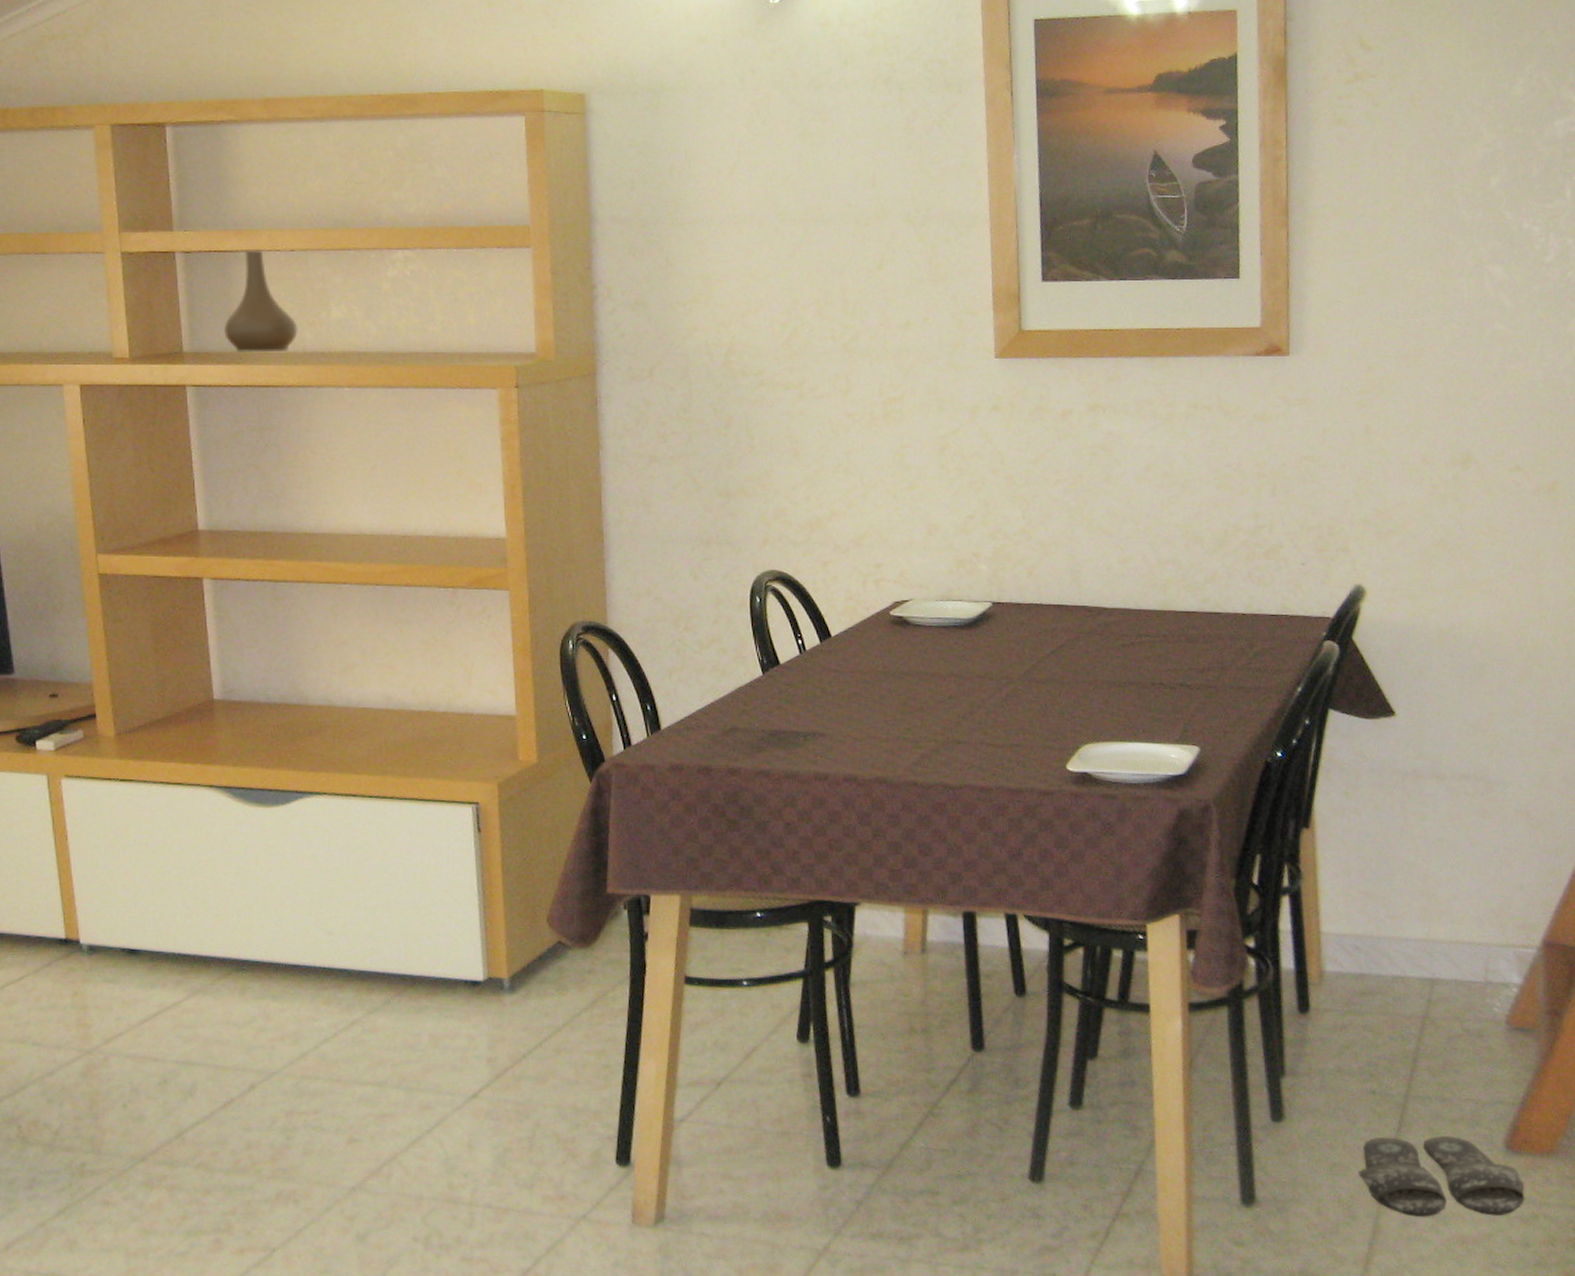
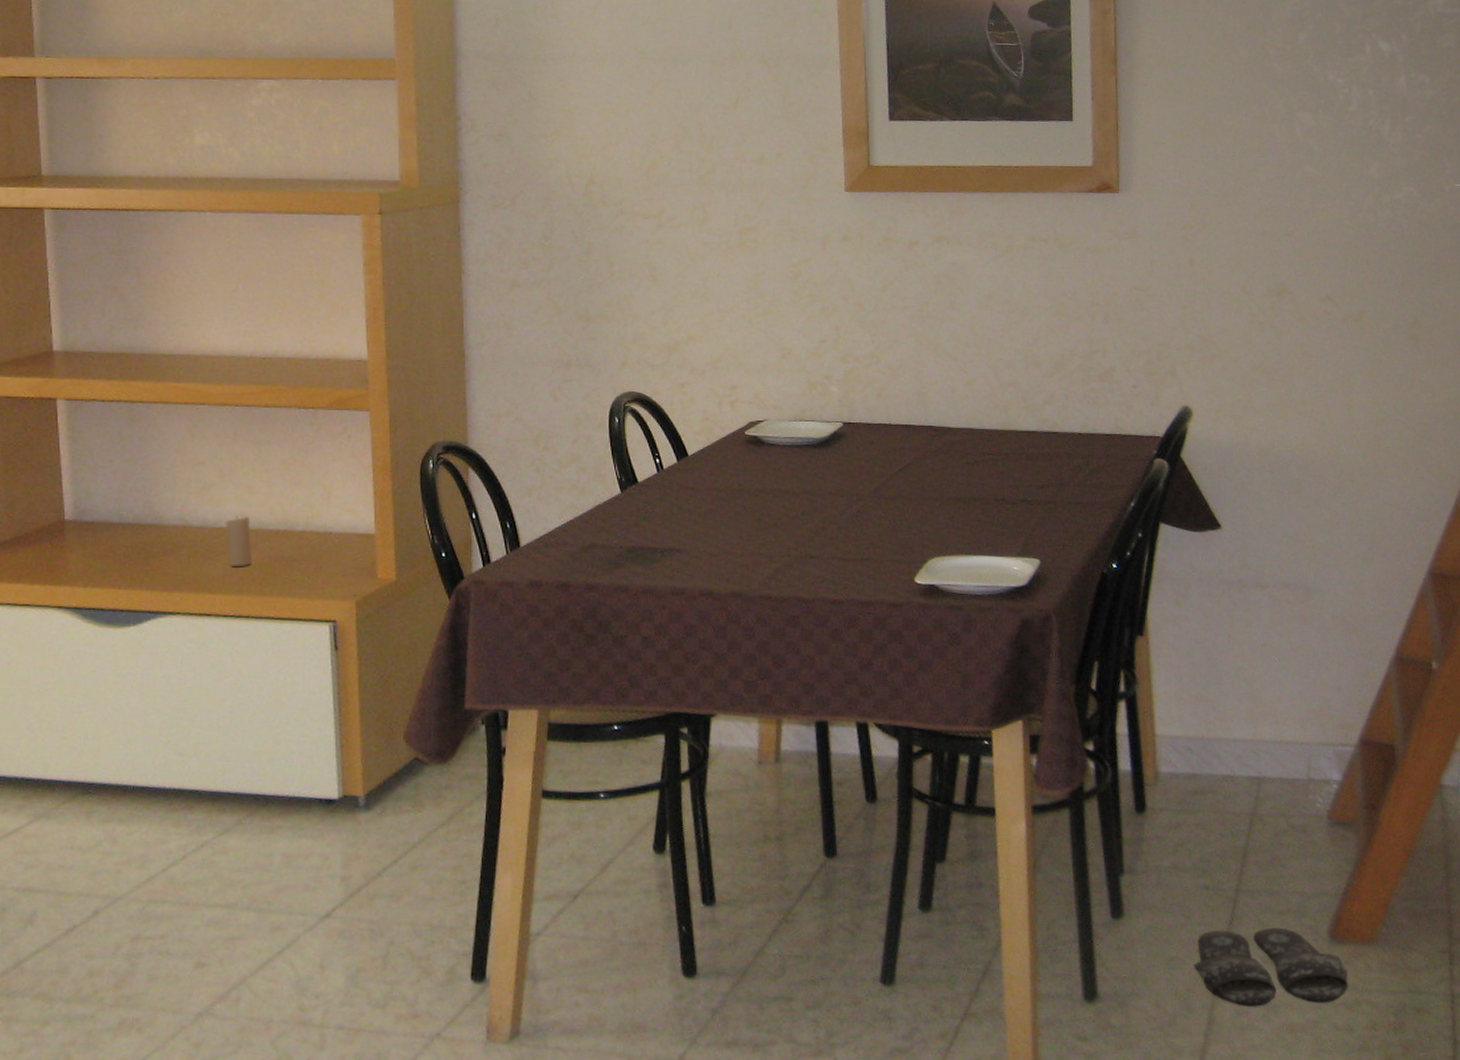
decorative vase: present [224,250,298,353] -> none [85,76,160,177]
candle: none [368,696,396,747] -> present [225,516,253,566]

